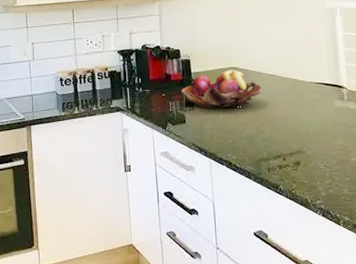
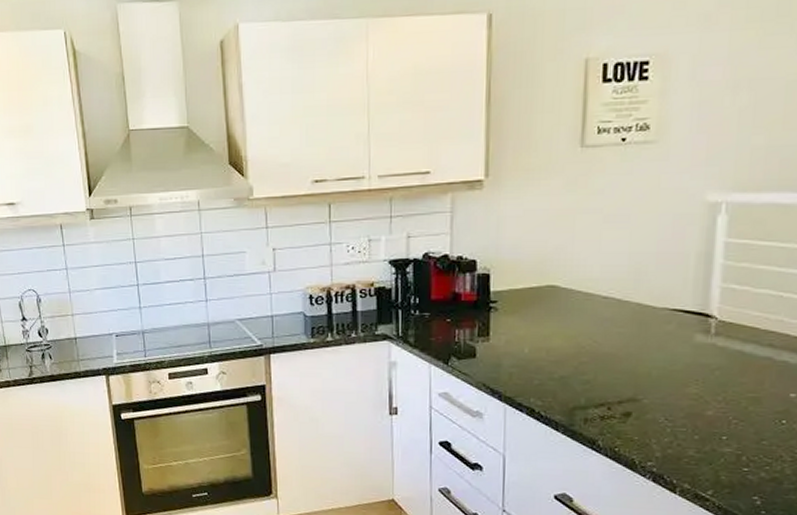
fruit basket: present [181,70,263,108] -> none [474,289,591,339]

